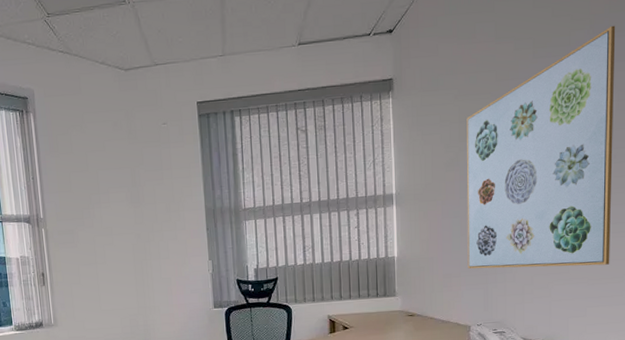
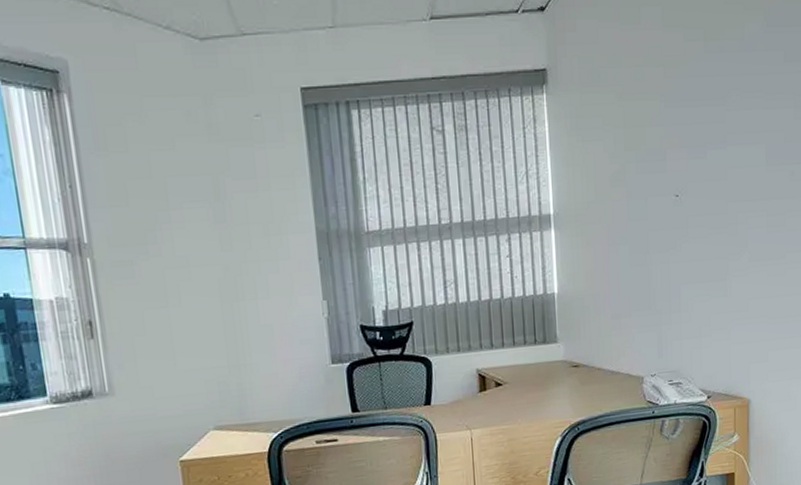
wall art: present [466,25,616,269] -> none [633,18,791,307]

